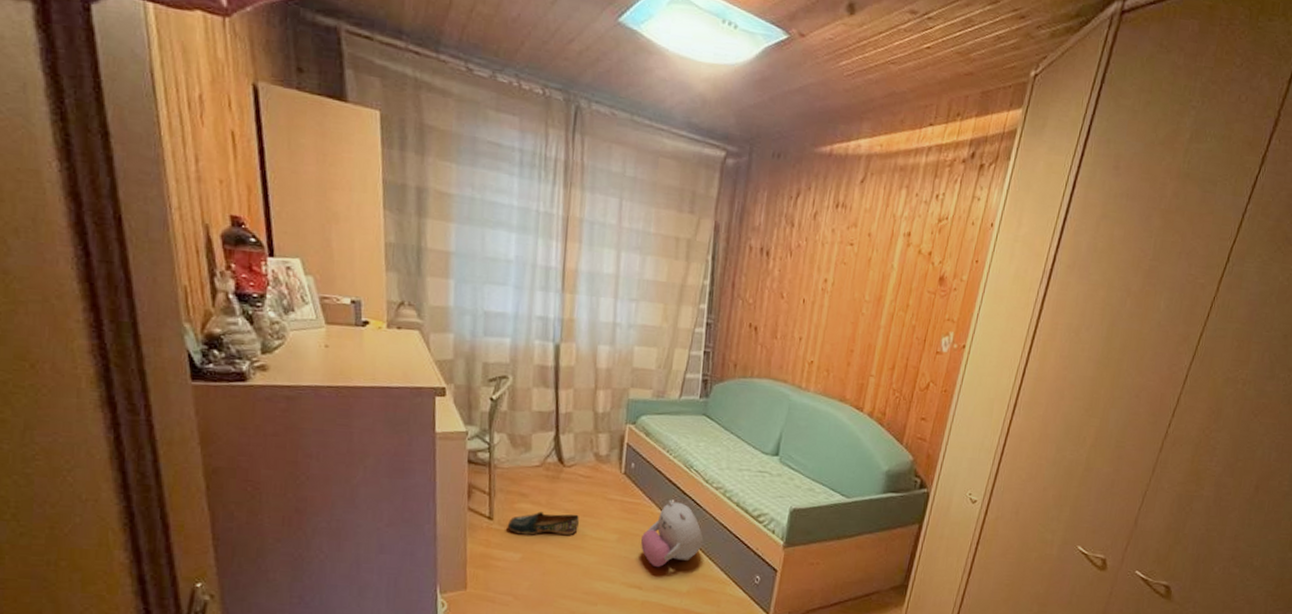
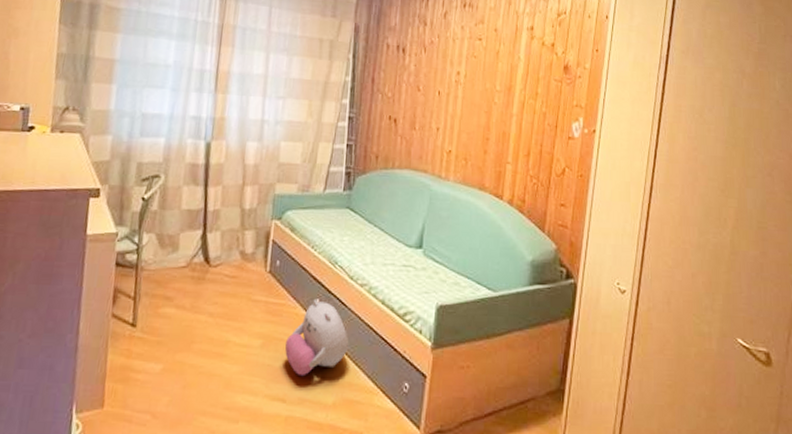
shoe: present [507,512,579,536] -> none [149,316,223,343]

